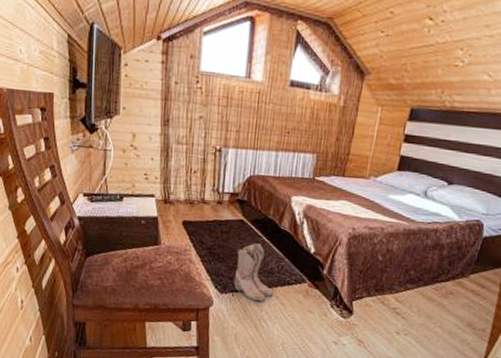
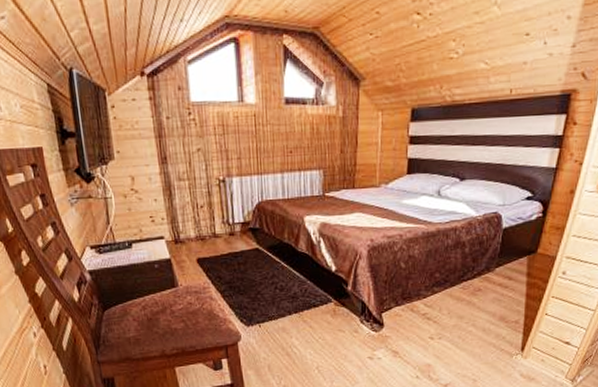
boots: present [233,243,273,301] -> none [258,270,300,329]

